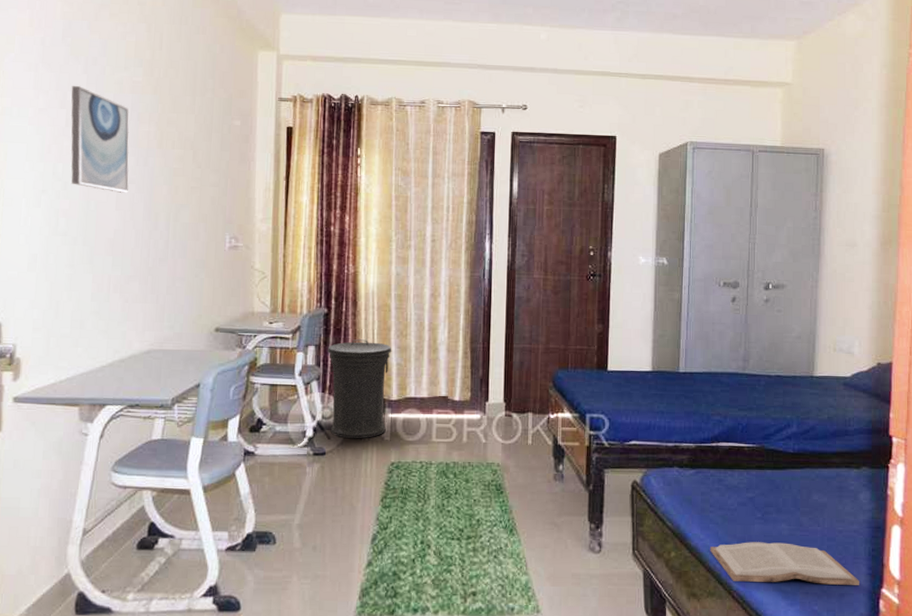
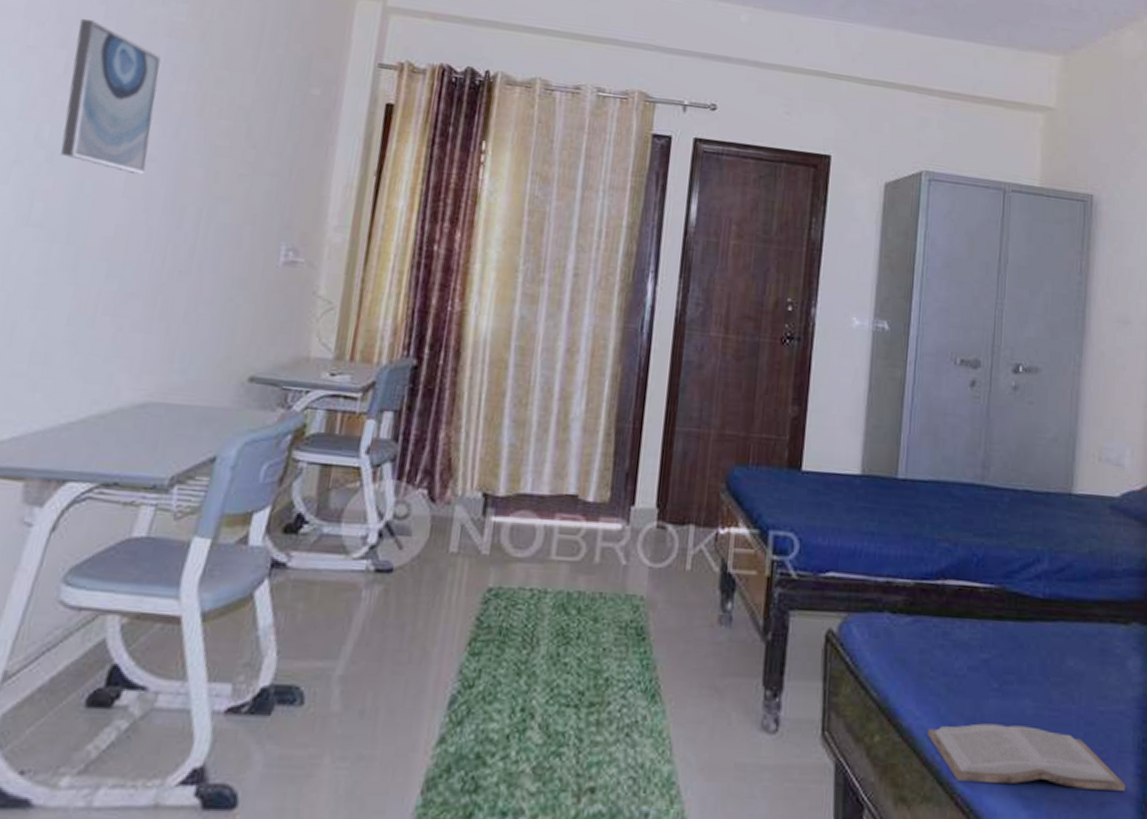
trash can: present [328,339,392,439] -> none [404,406,505,552]

